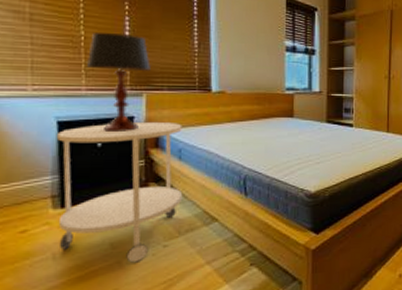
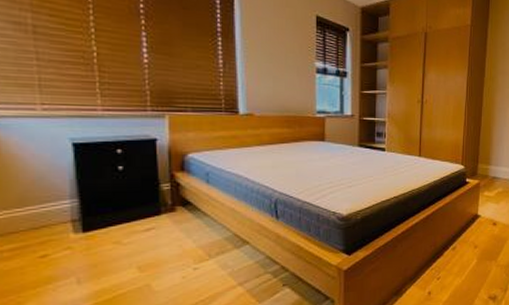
side table: present [56,121,183,263] -> none [72,144,212,286]
table lamp: present [86,32,151,131] -> none [100,48,172,154]

